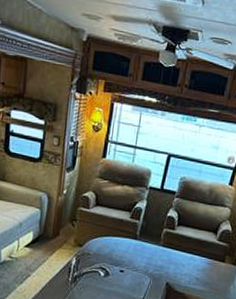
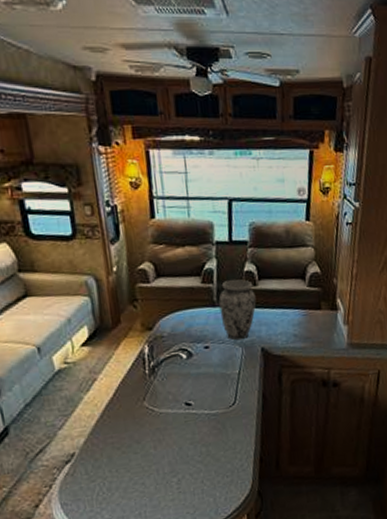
vase: none [139,220,172,272] -> present [218,279,257,341]

